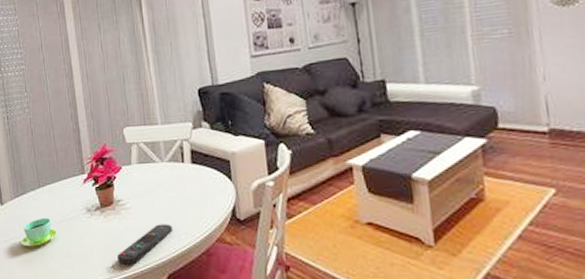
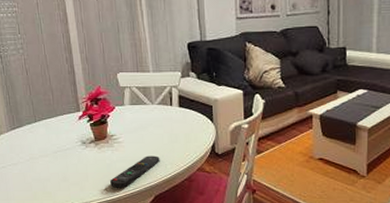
cup: present [21,217,57,247] -> none [18,148,53,173]

